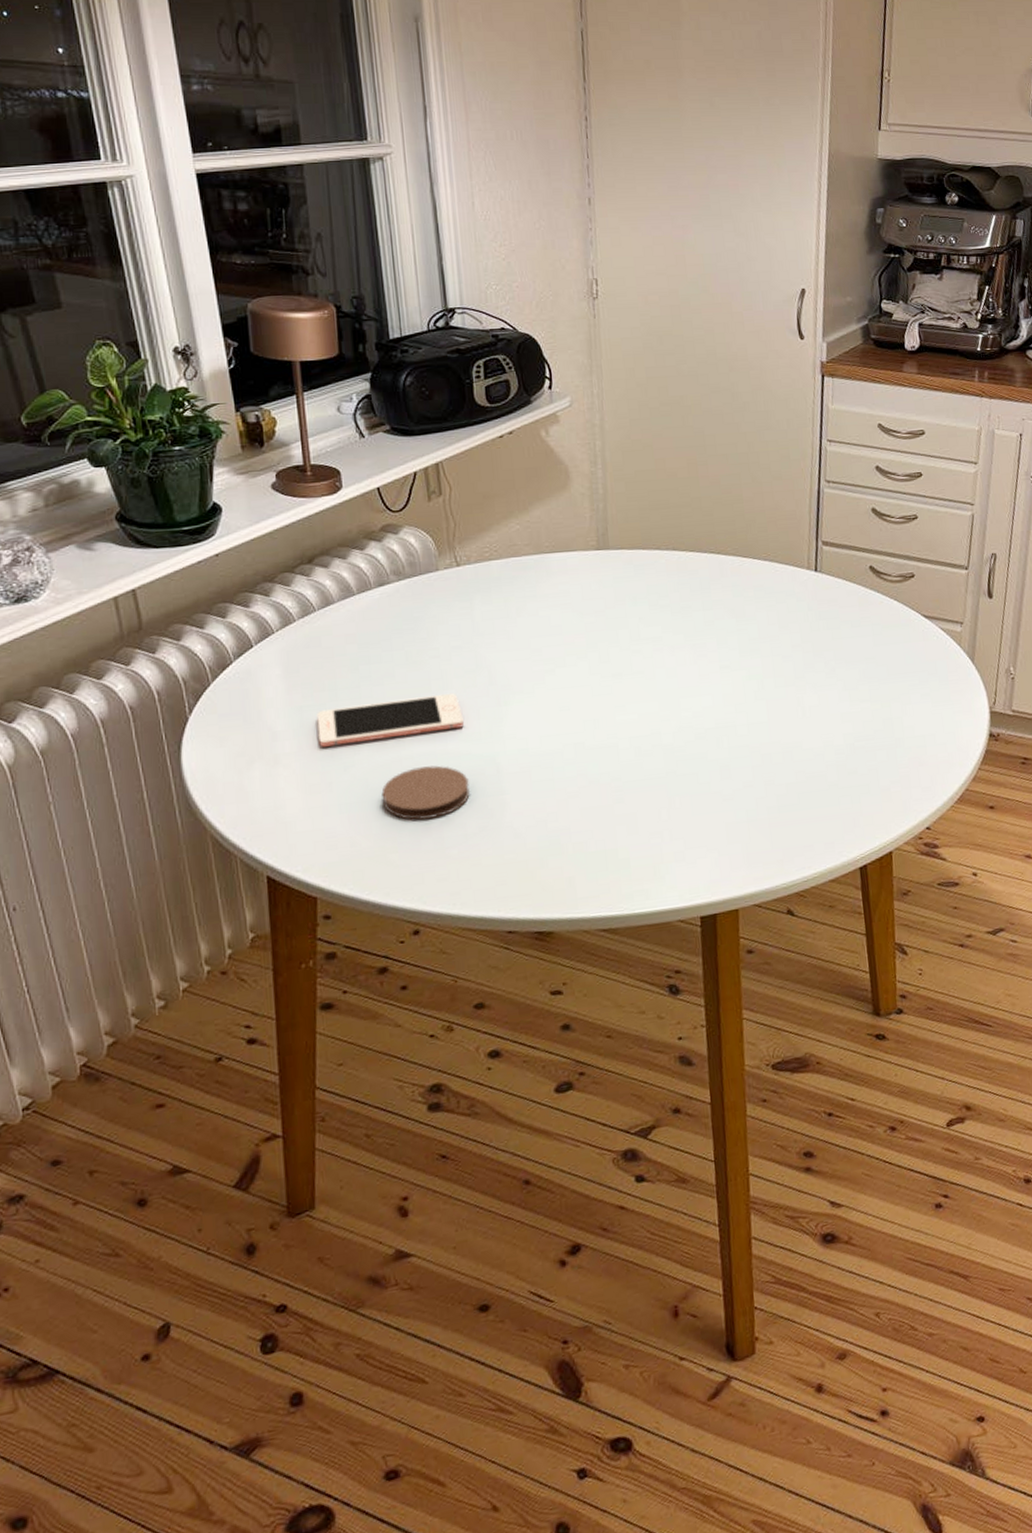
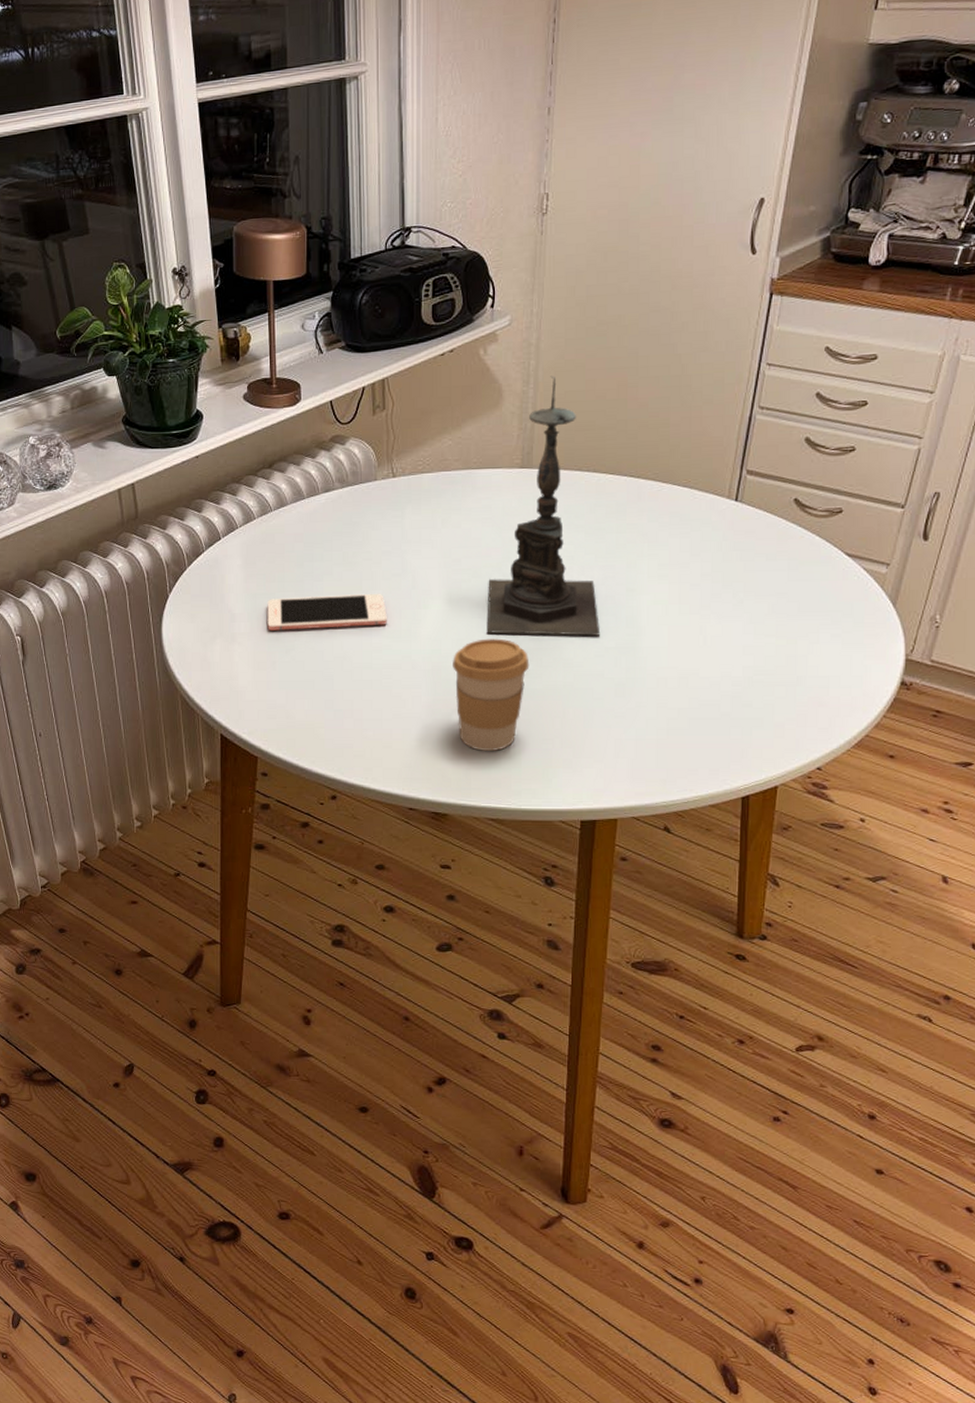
coaster: present [381,765,471,821] -> none [314,656,388,703]
coffee cup: none [542,730,628,856] -> present [453,638,530,752]
candle holder: none [574,456,699,726] -> present [487,376,601,636]

